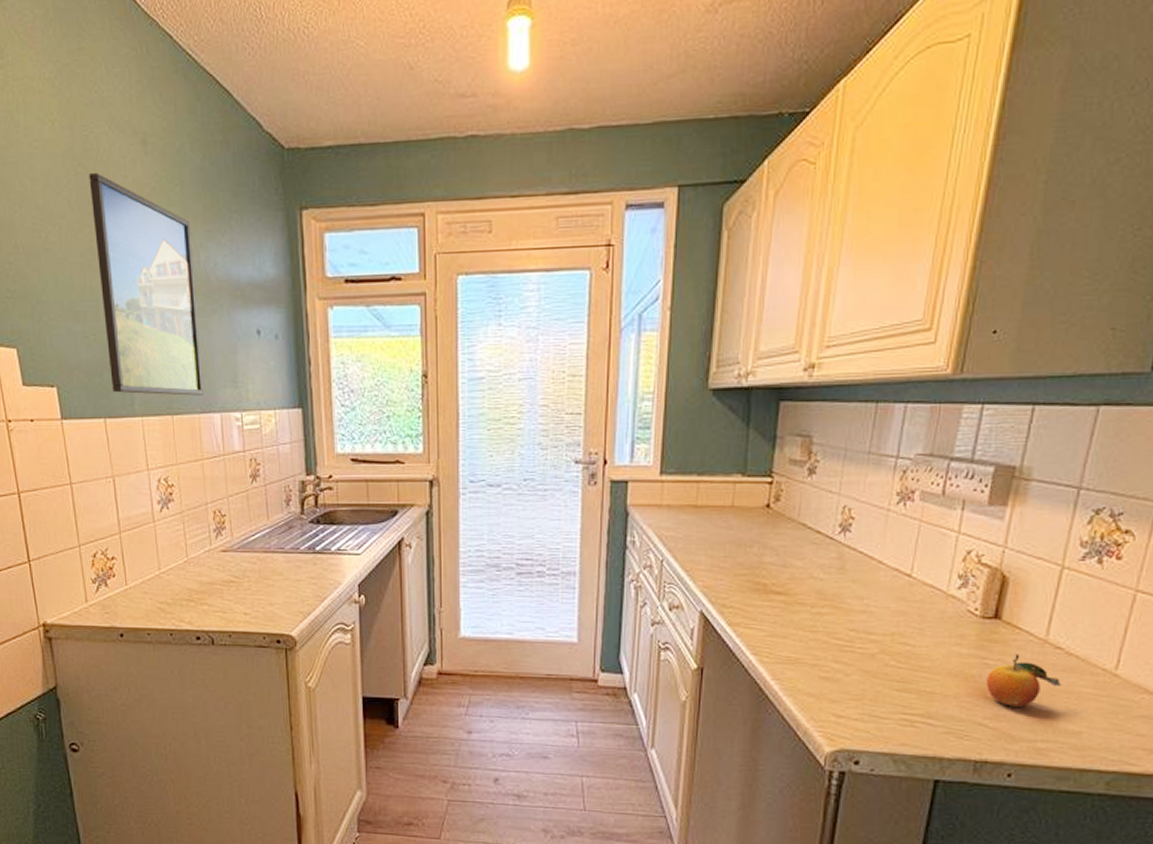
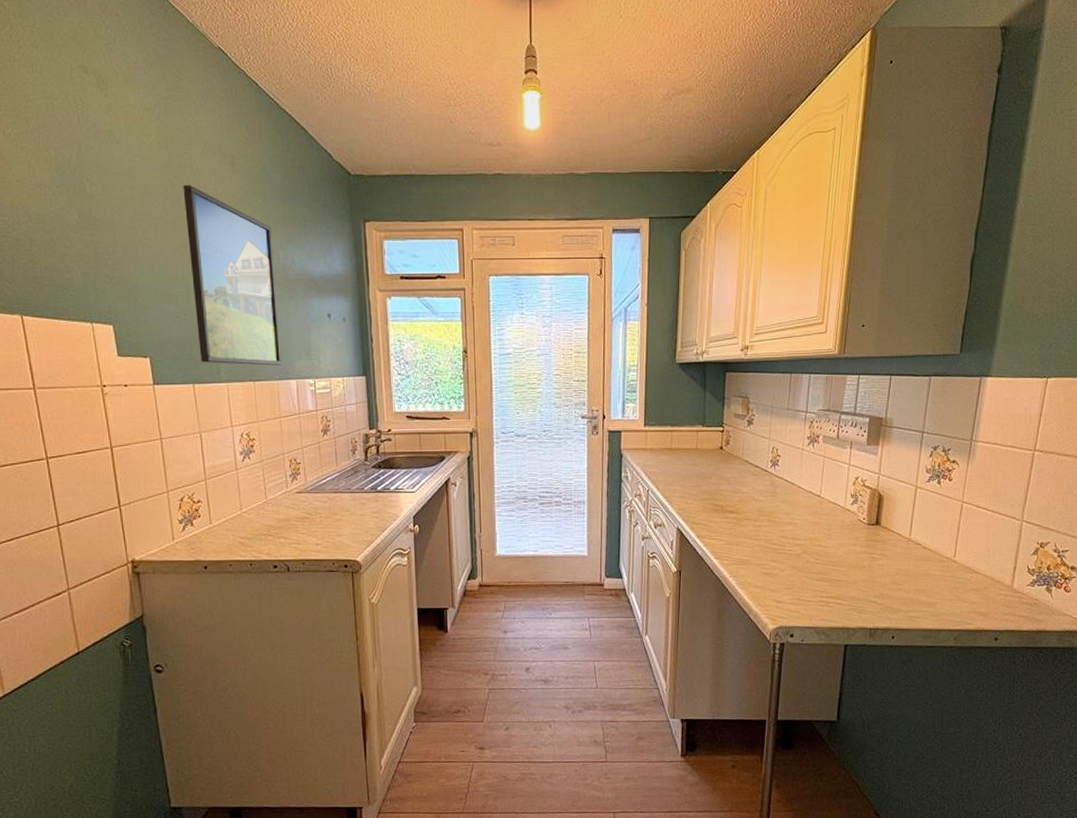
fruit: present [986,654,1062,707] -> none [874,549,922,588]

